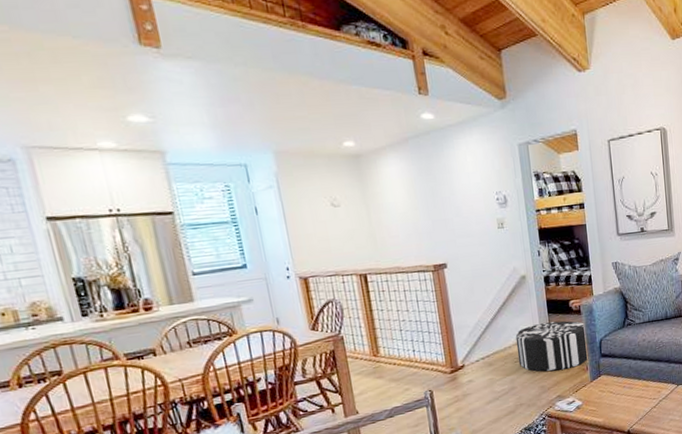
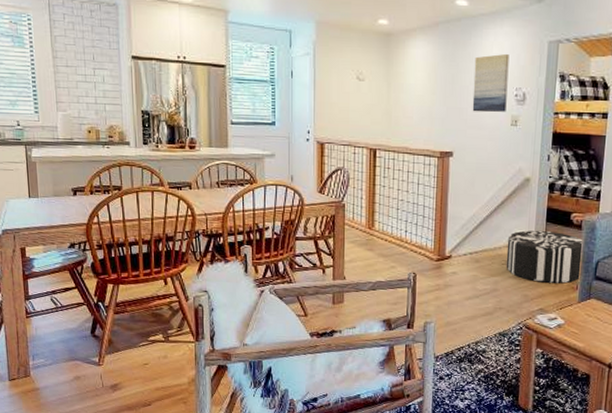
wall art: none [450,161,491,221] -> present [472,54,509,113]

